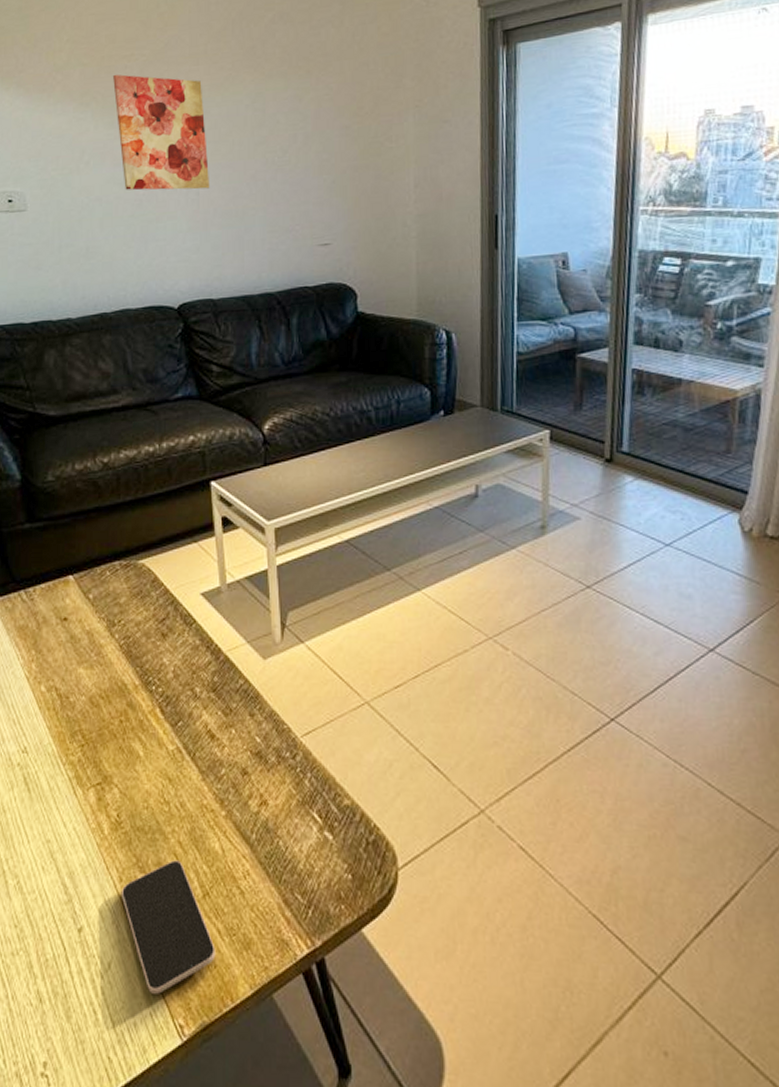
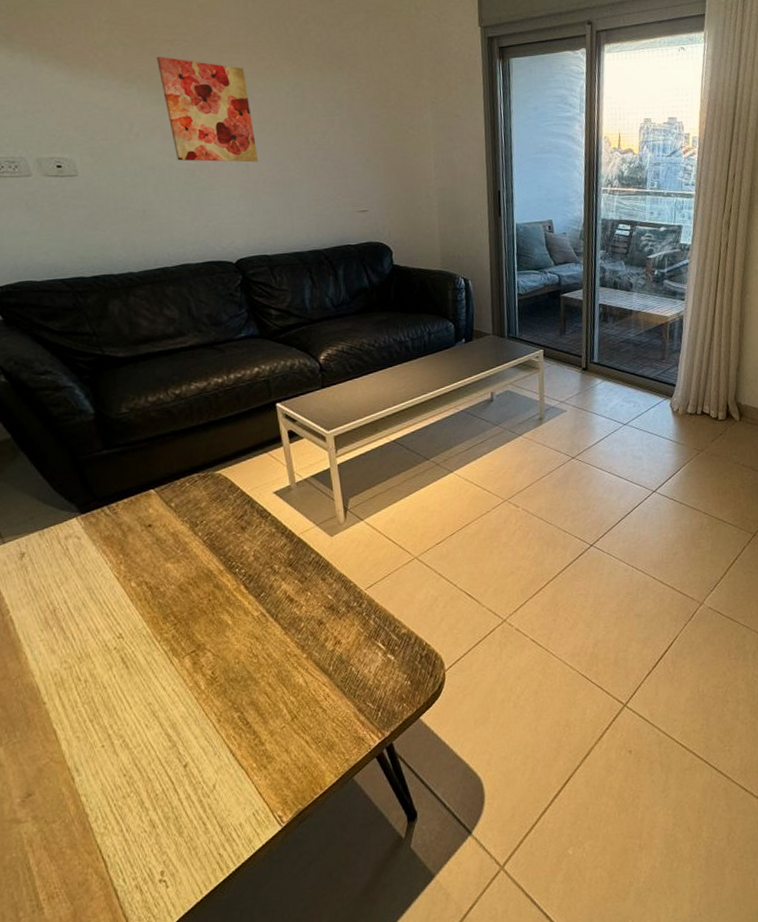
smartphone: present [121,860,216,994] -> none [220,697,305,799]

